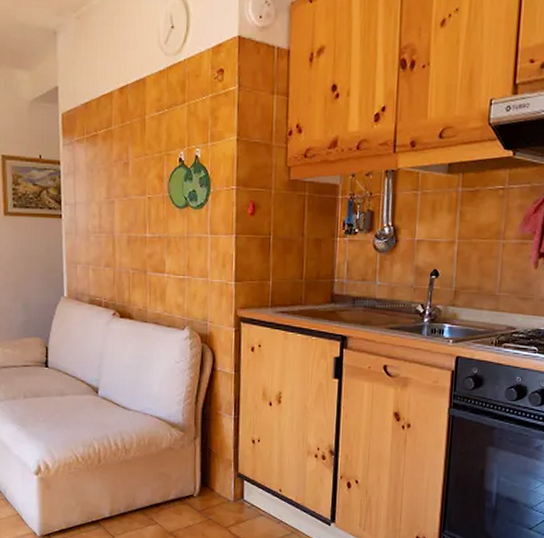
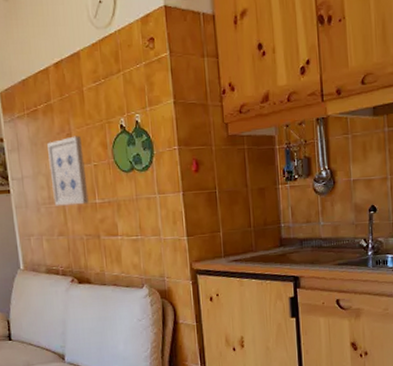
wall art: none [103,165,139,237] -> present [47,135,89,206]

